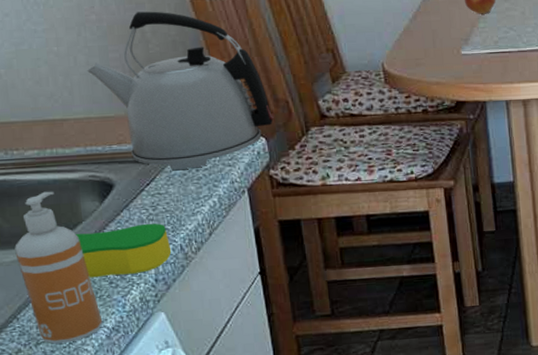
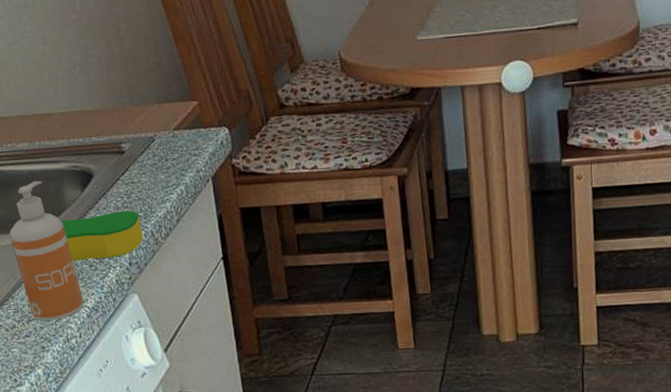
kettle: present [87,11,274,170] -> none [69,8,236,160]

